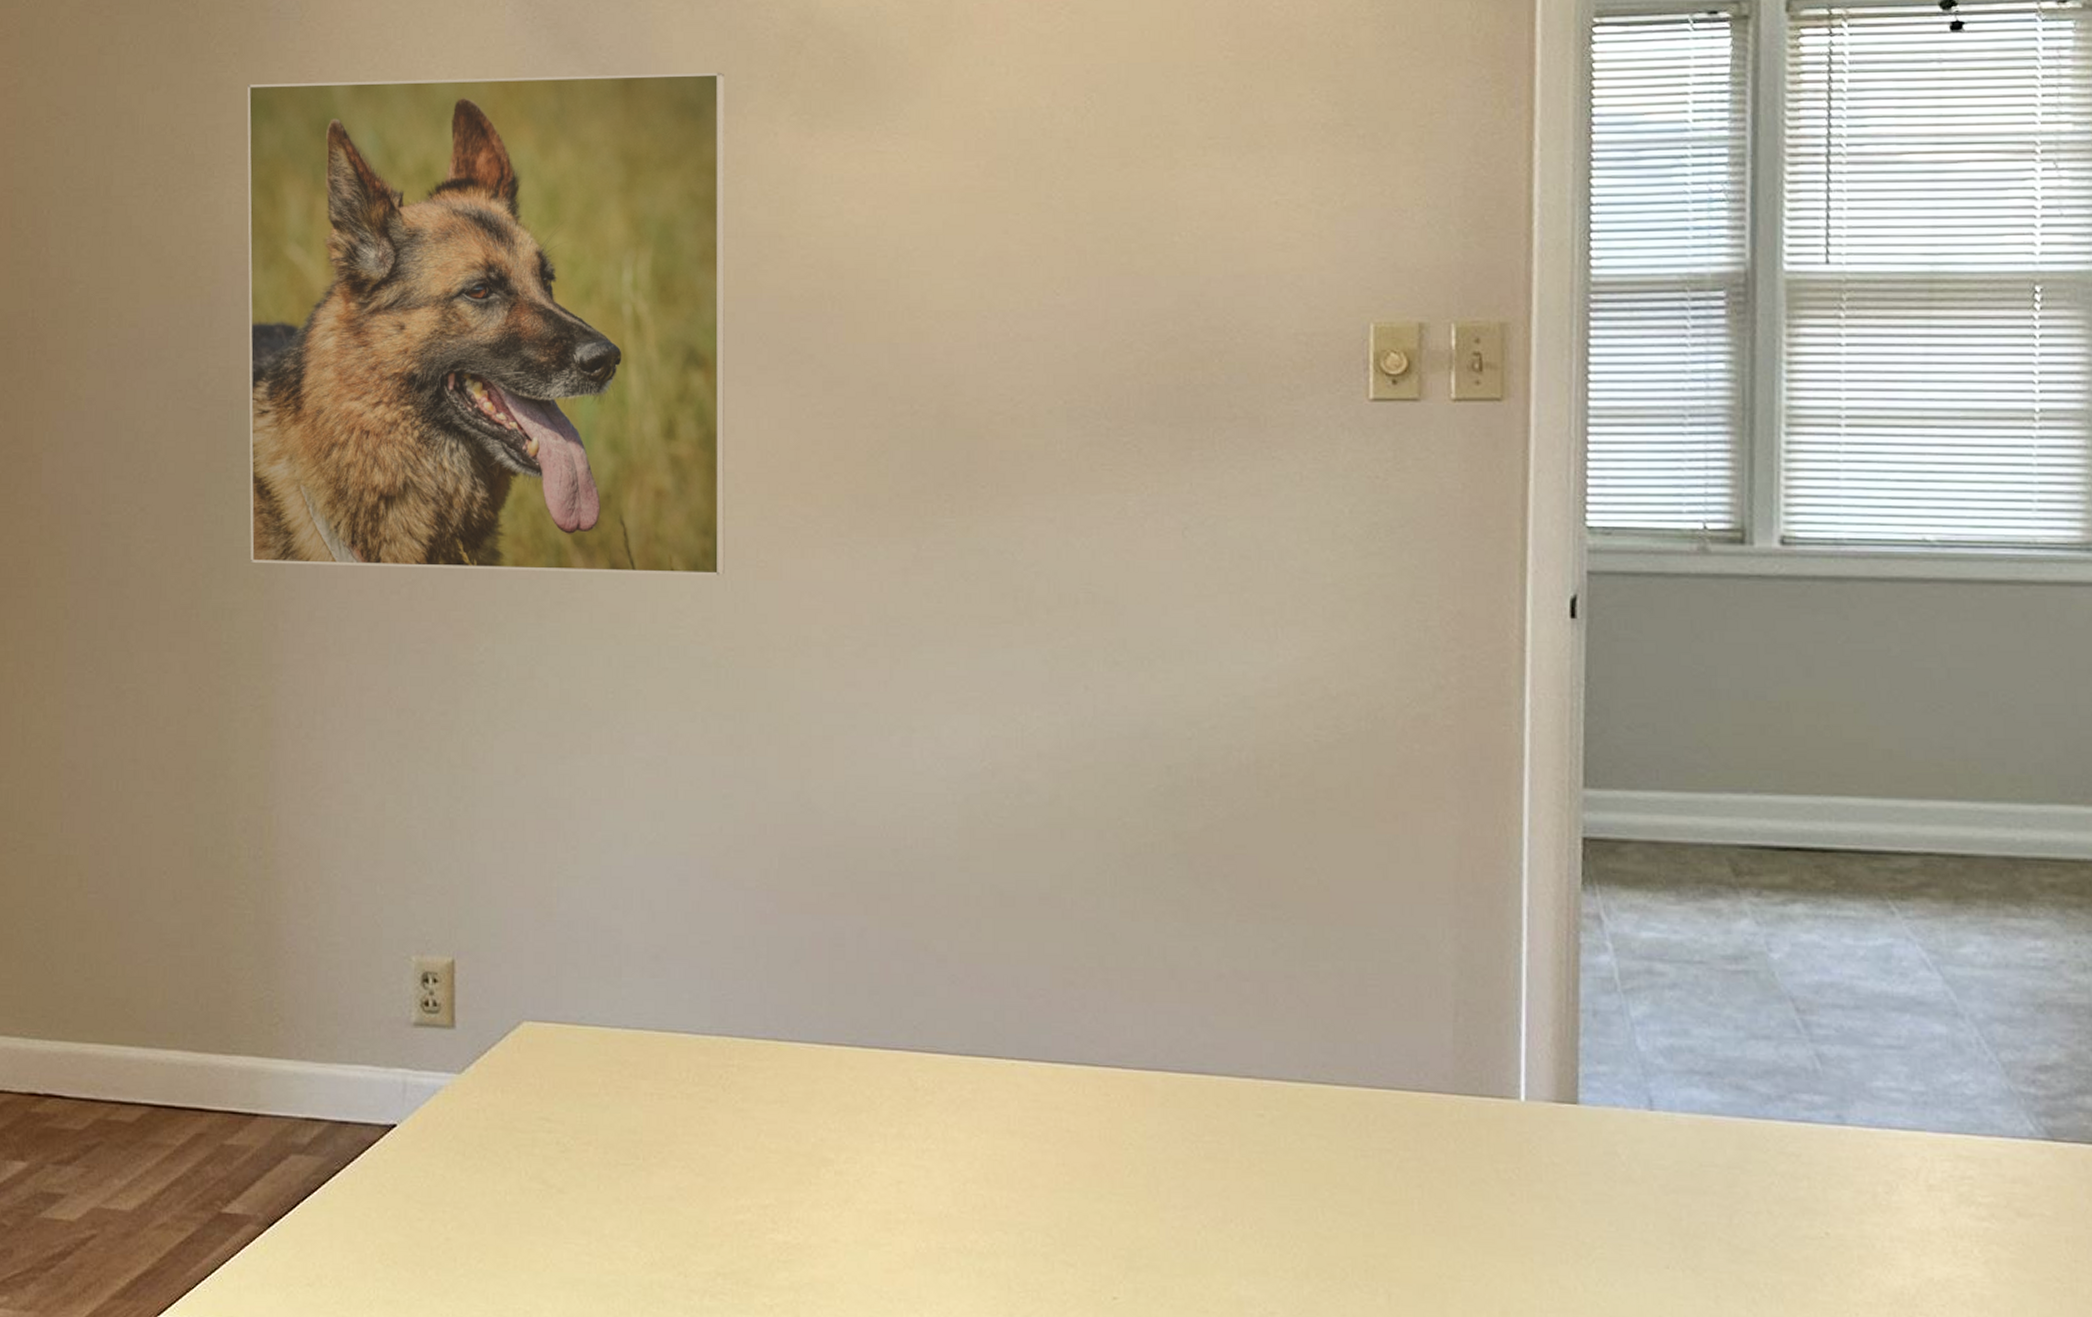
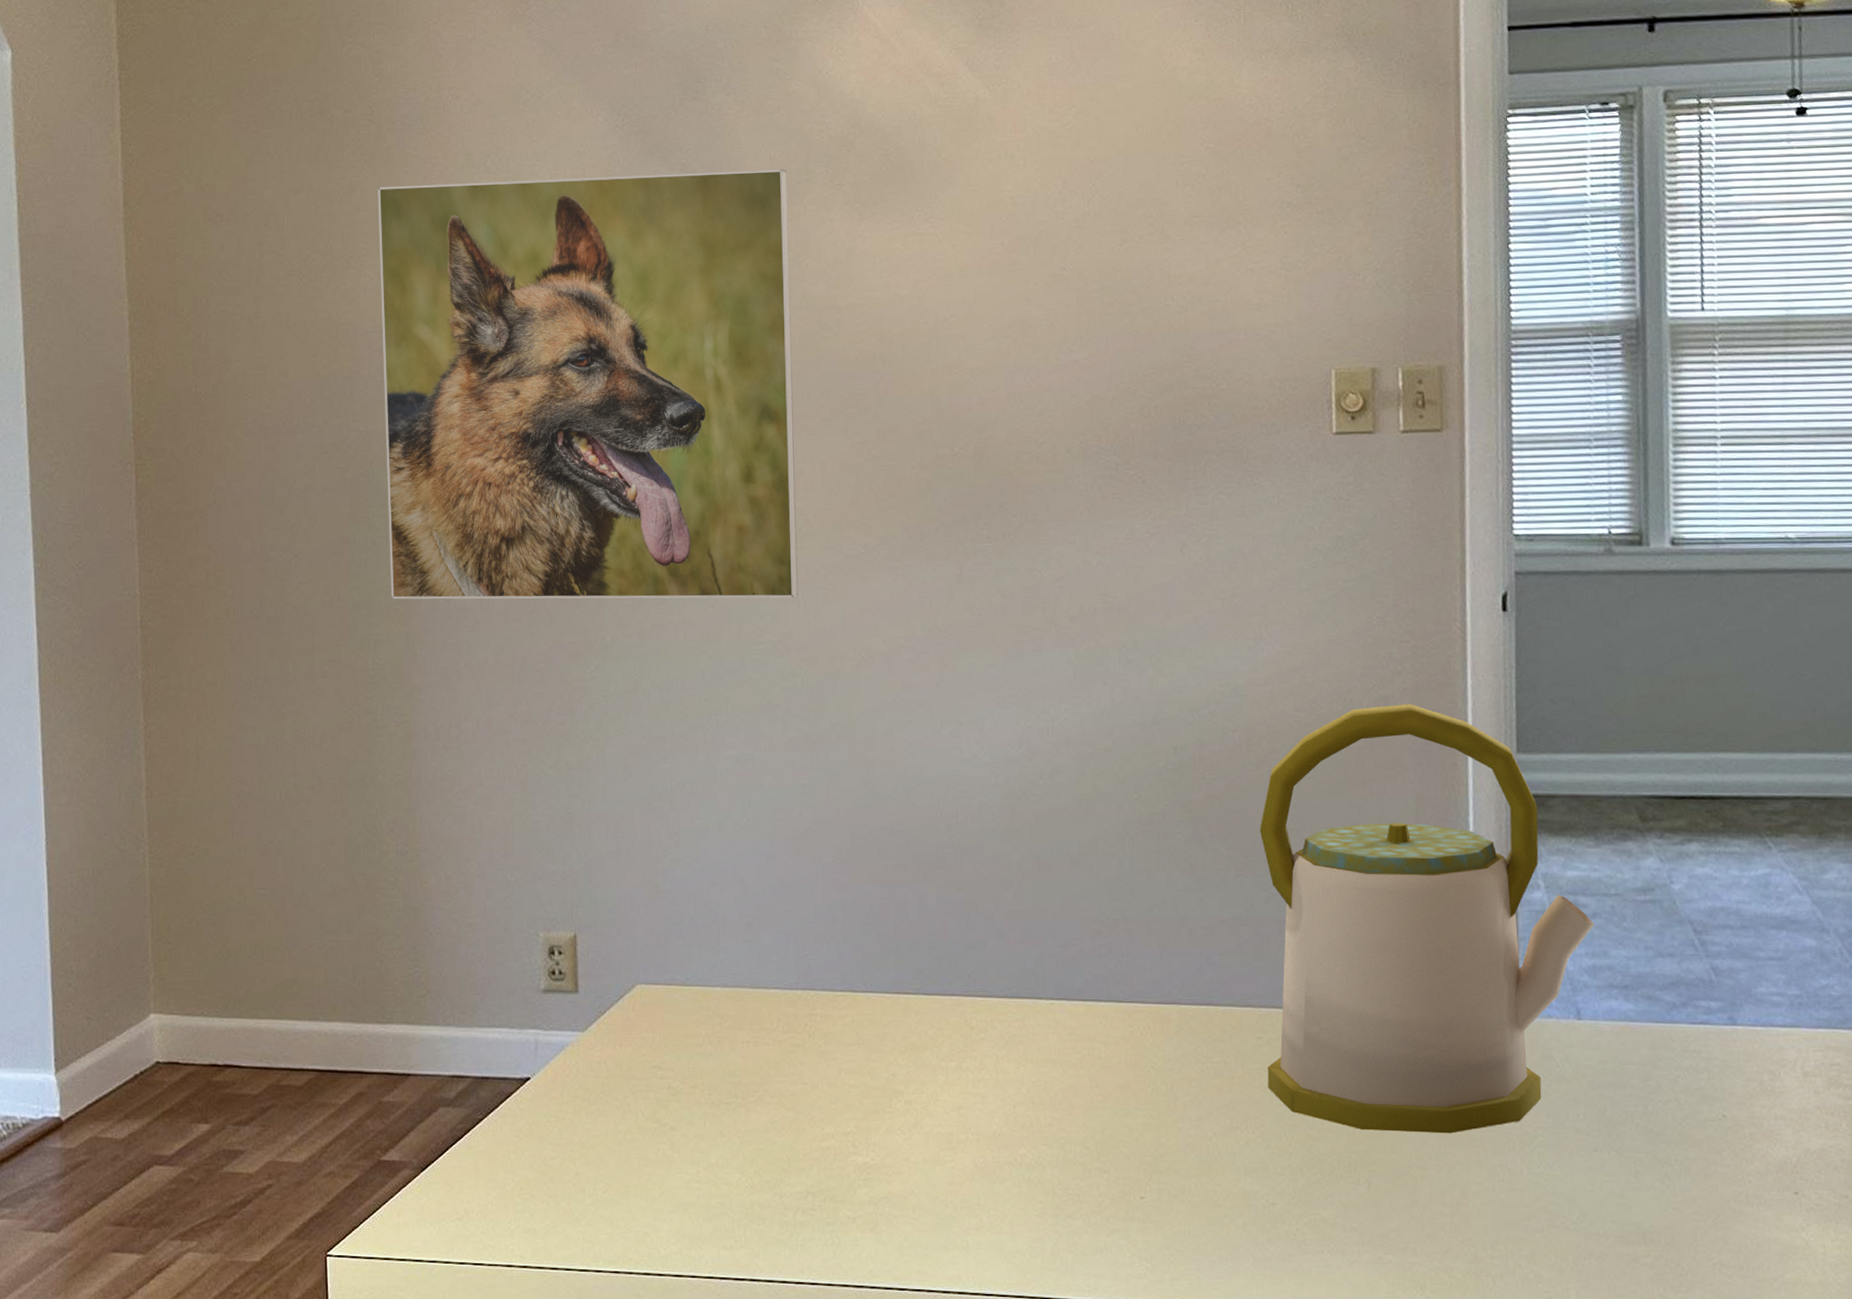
kettle: none [1268,725,1673,1240] -> present [1260,704,1595,1134]

